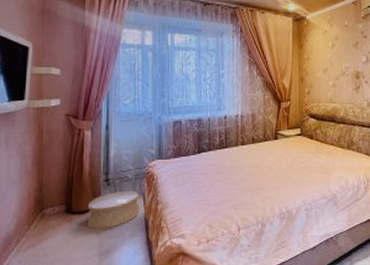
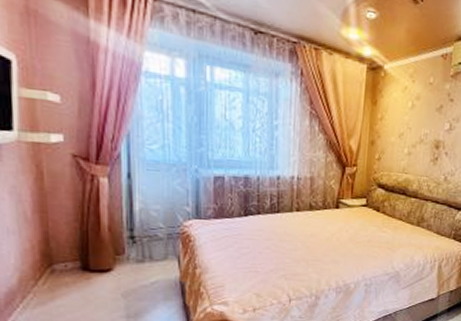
woven basket: present [87,190,140,230] -> none [108,250,173,291]

